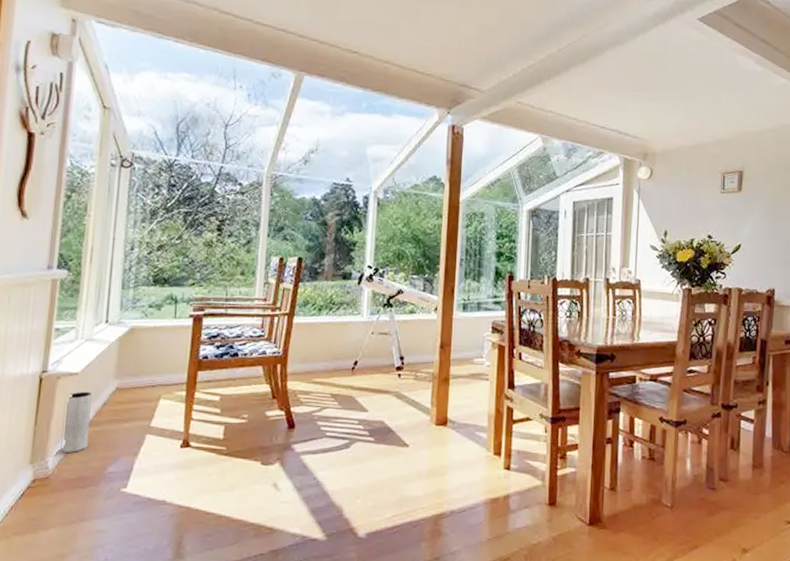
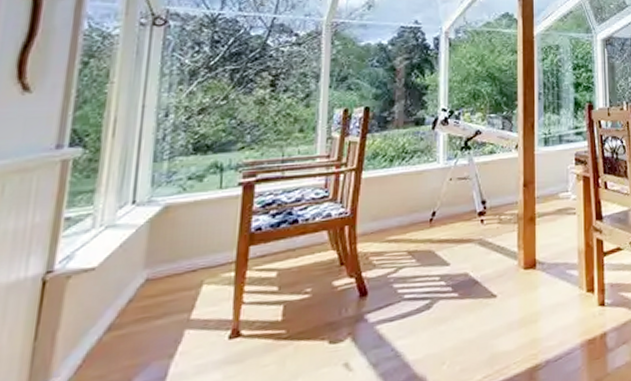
vase: present [60,391,93,452] -> none [69,288,115,369]

